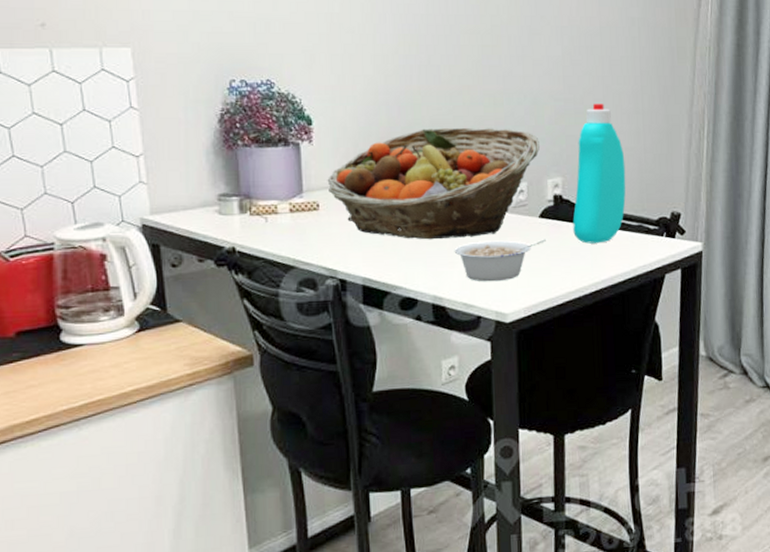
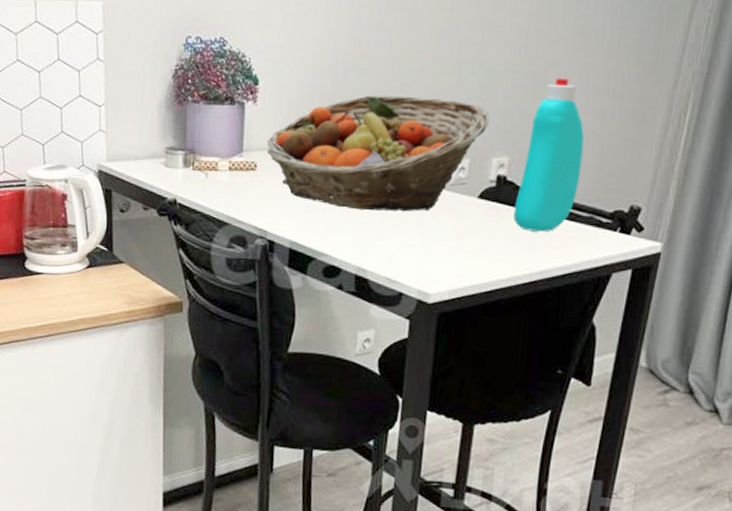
legume: present [454,239,546,282] -> none [383,217,482,260]

